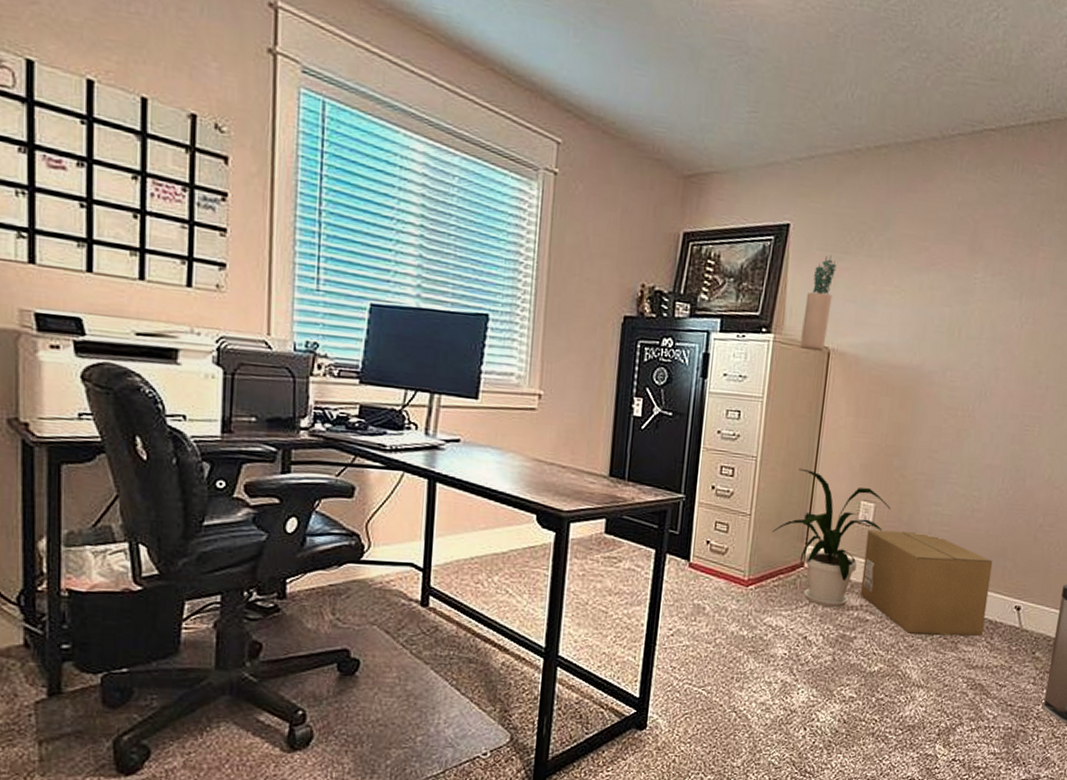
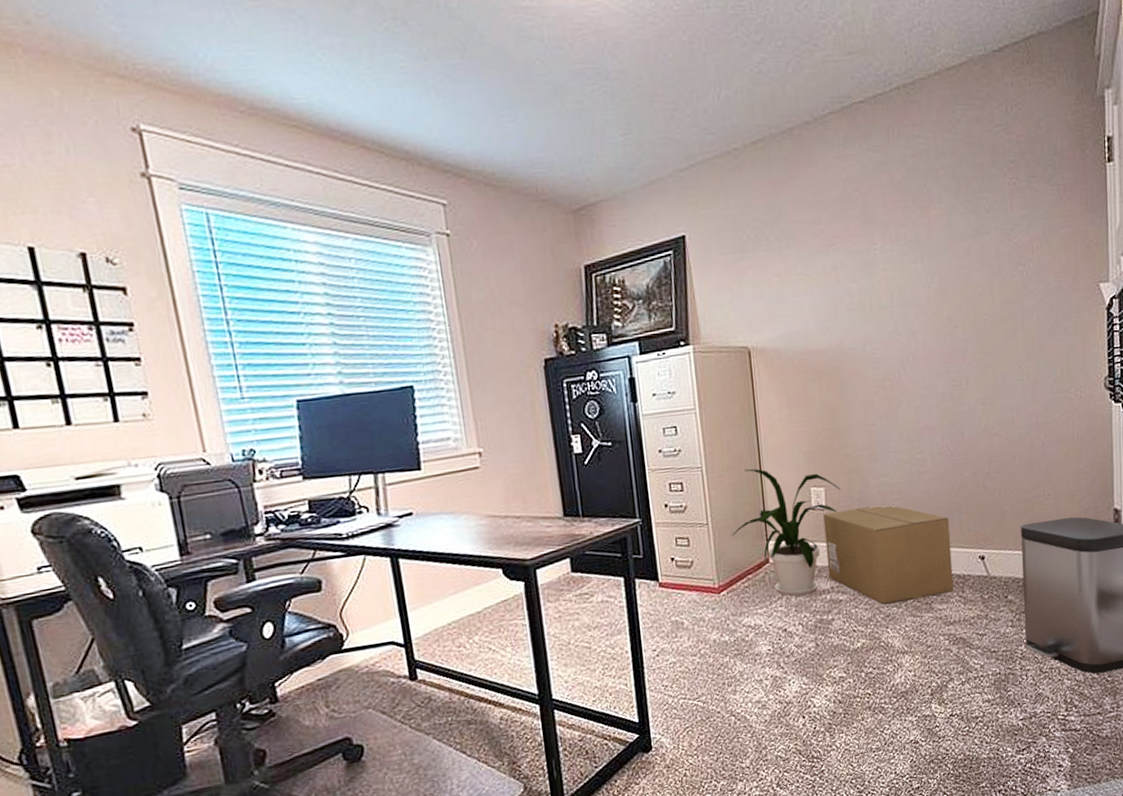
vase: present [800,255,836,352] -> none [715,257,745,355]

